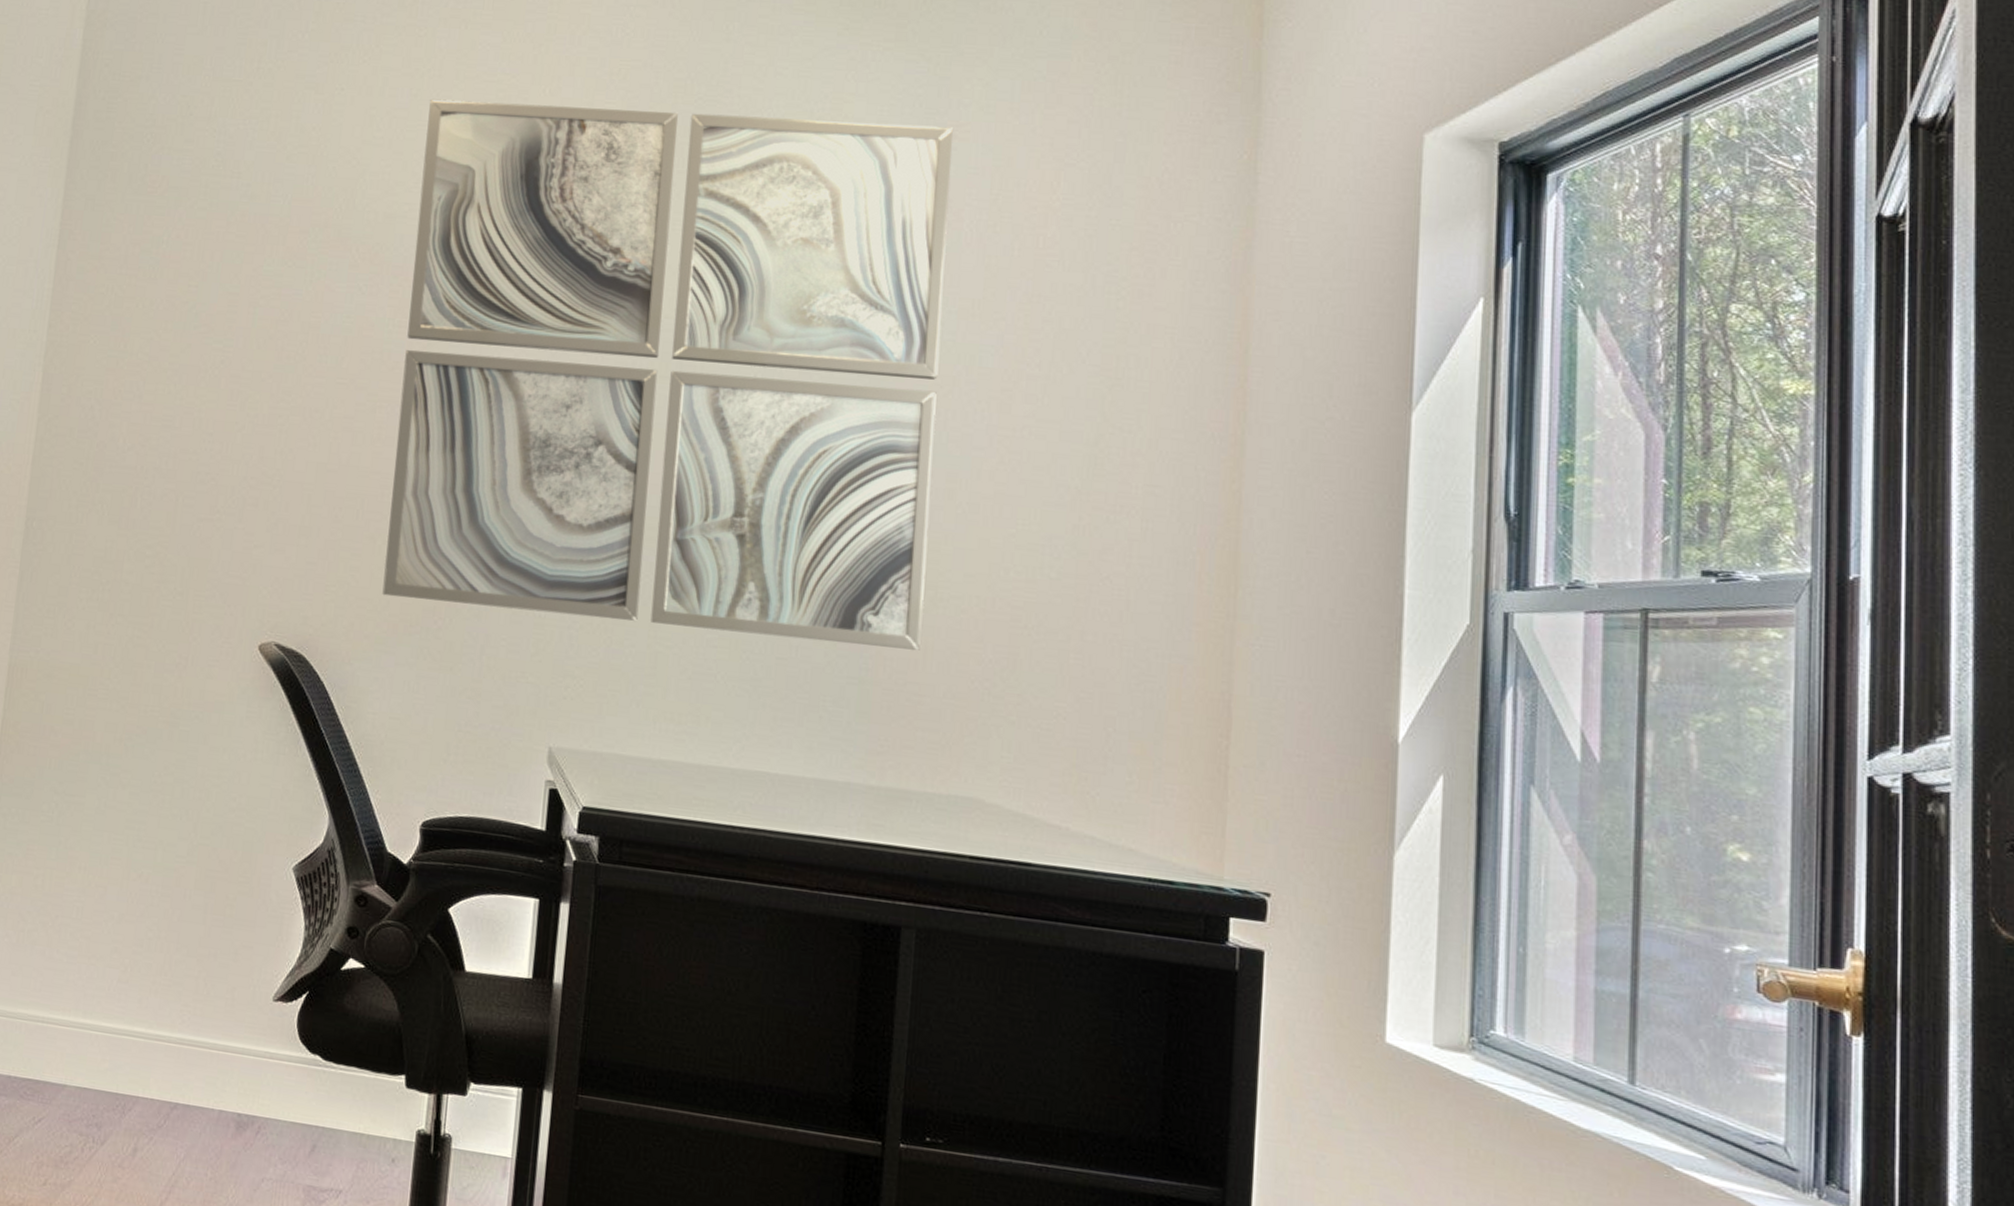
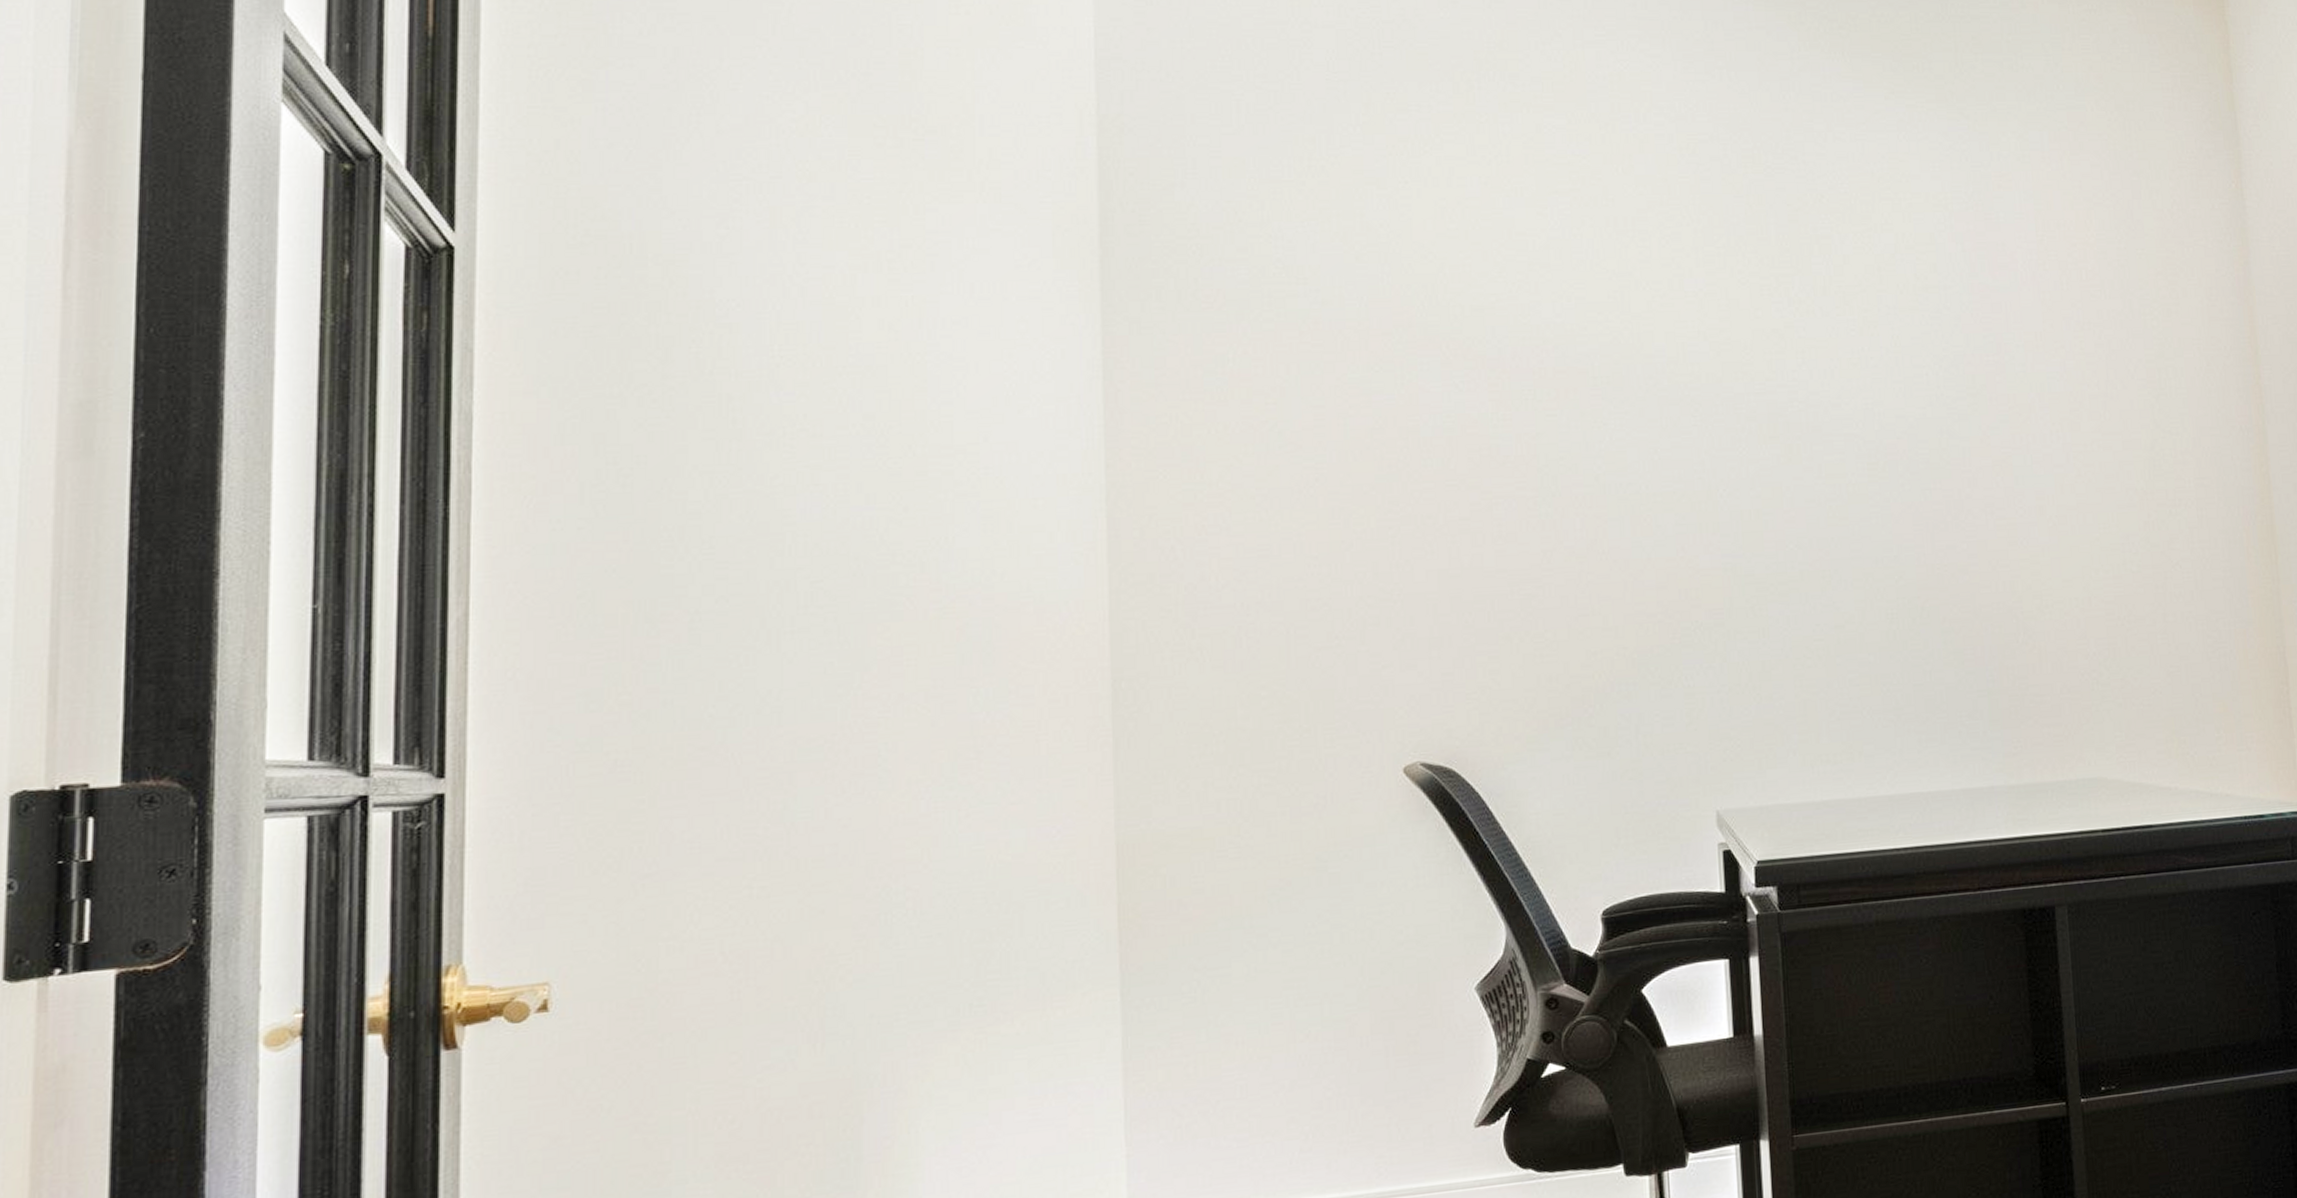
wall art: present [382,99,953,651] -> none [1502,178,2035,694]

